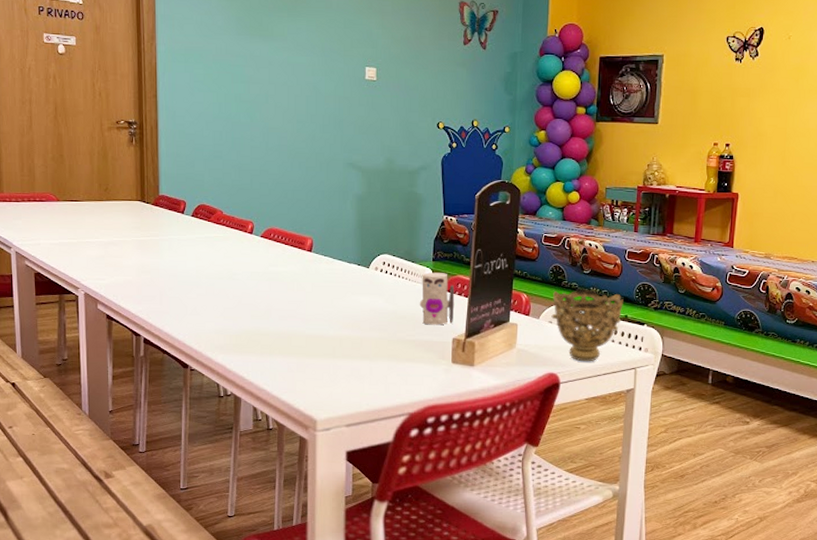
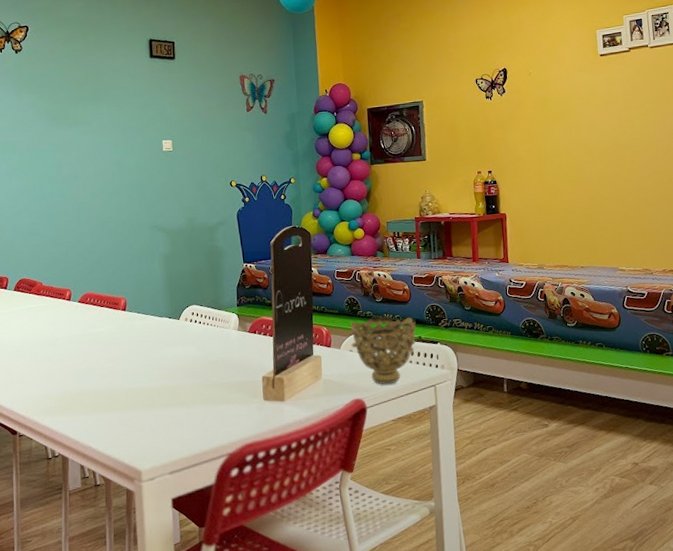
toy: present [419,272,455,325] -> none [228,316,261,367]

